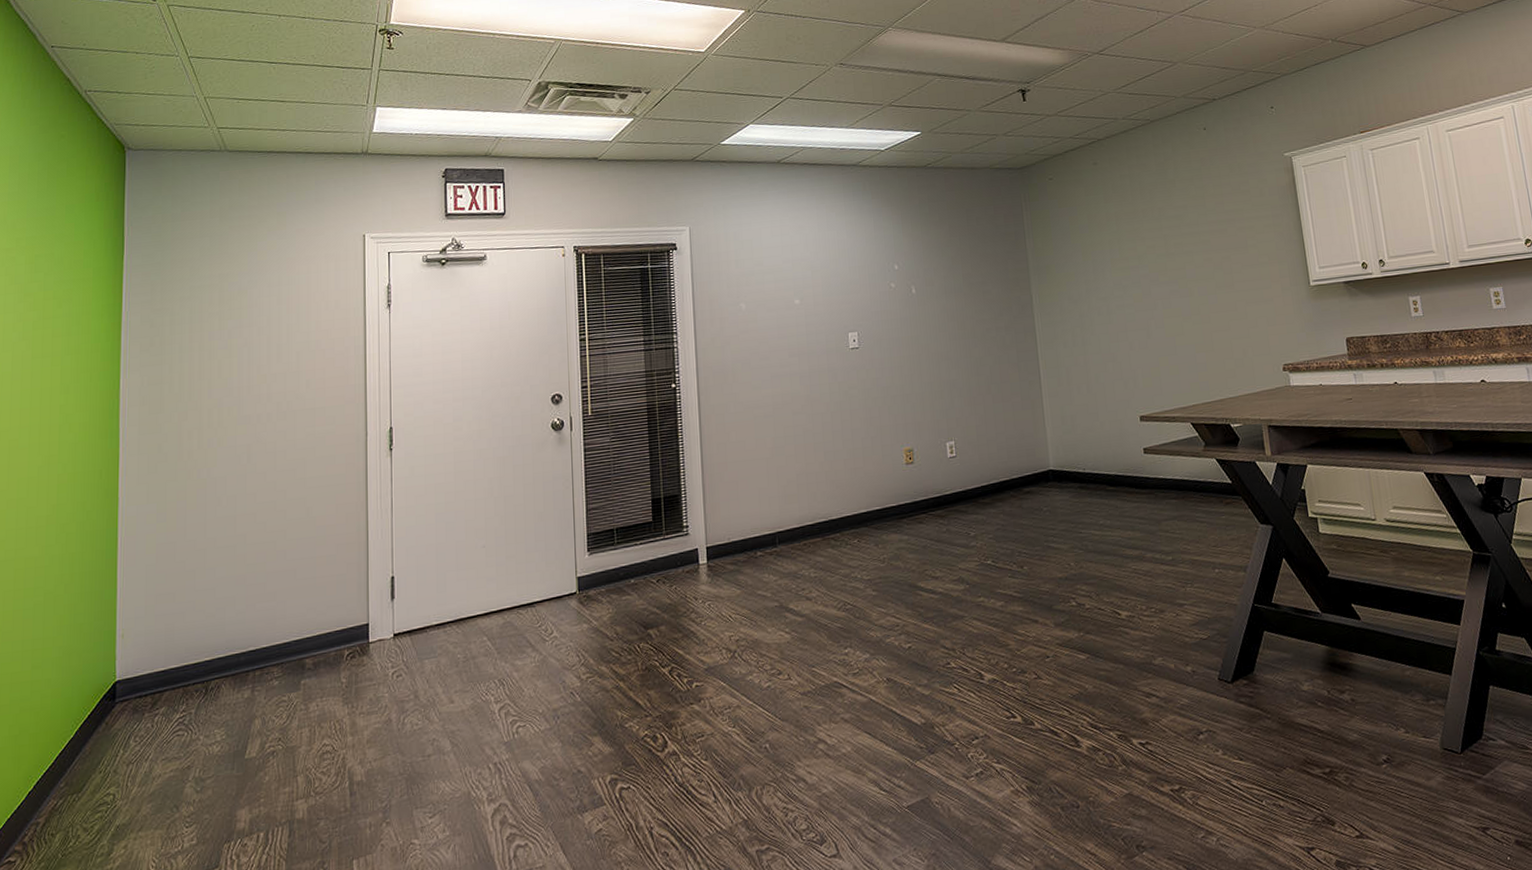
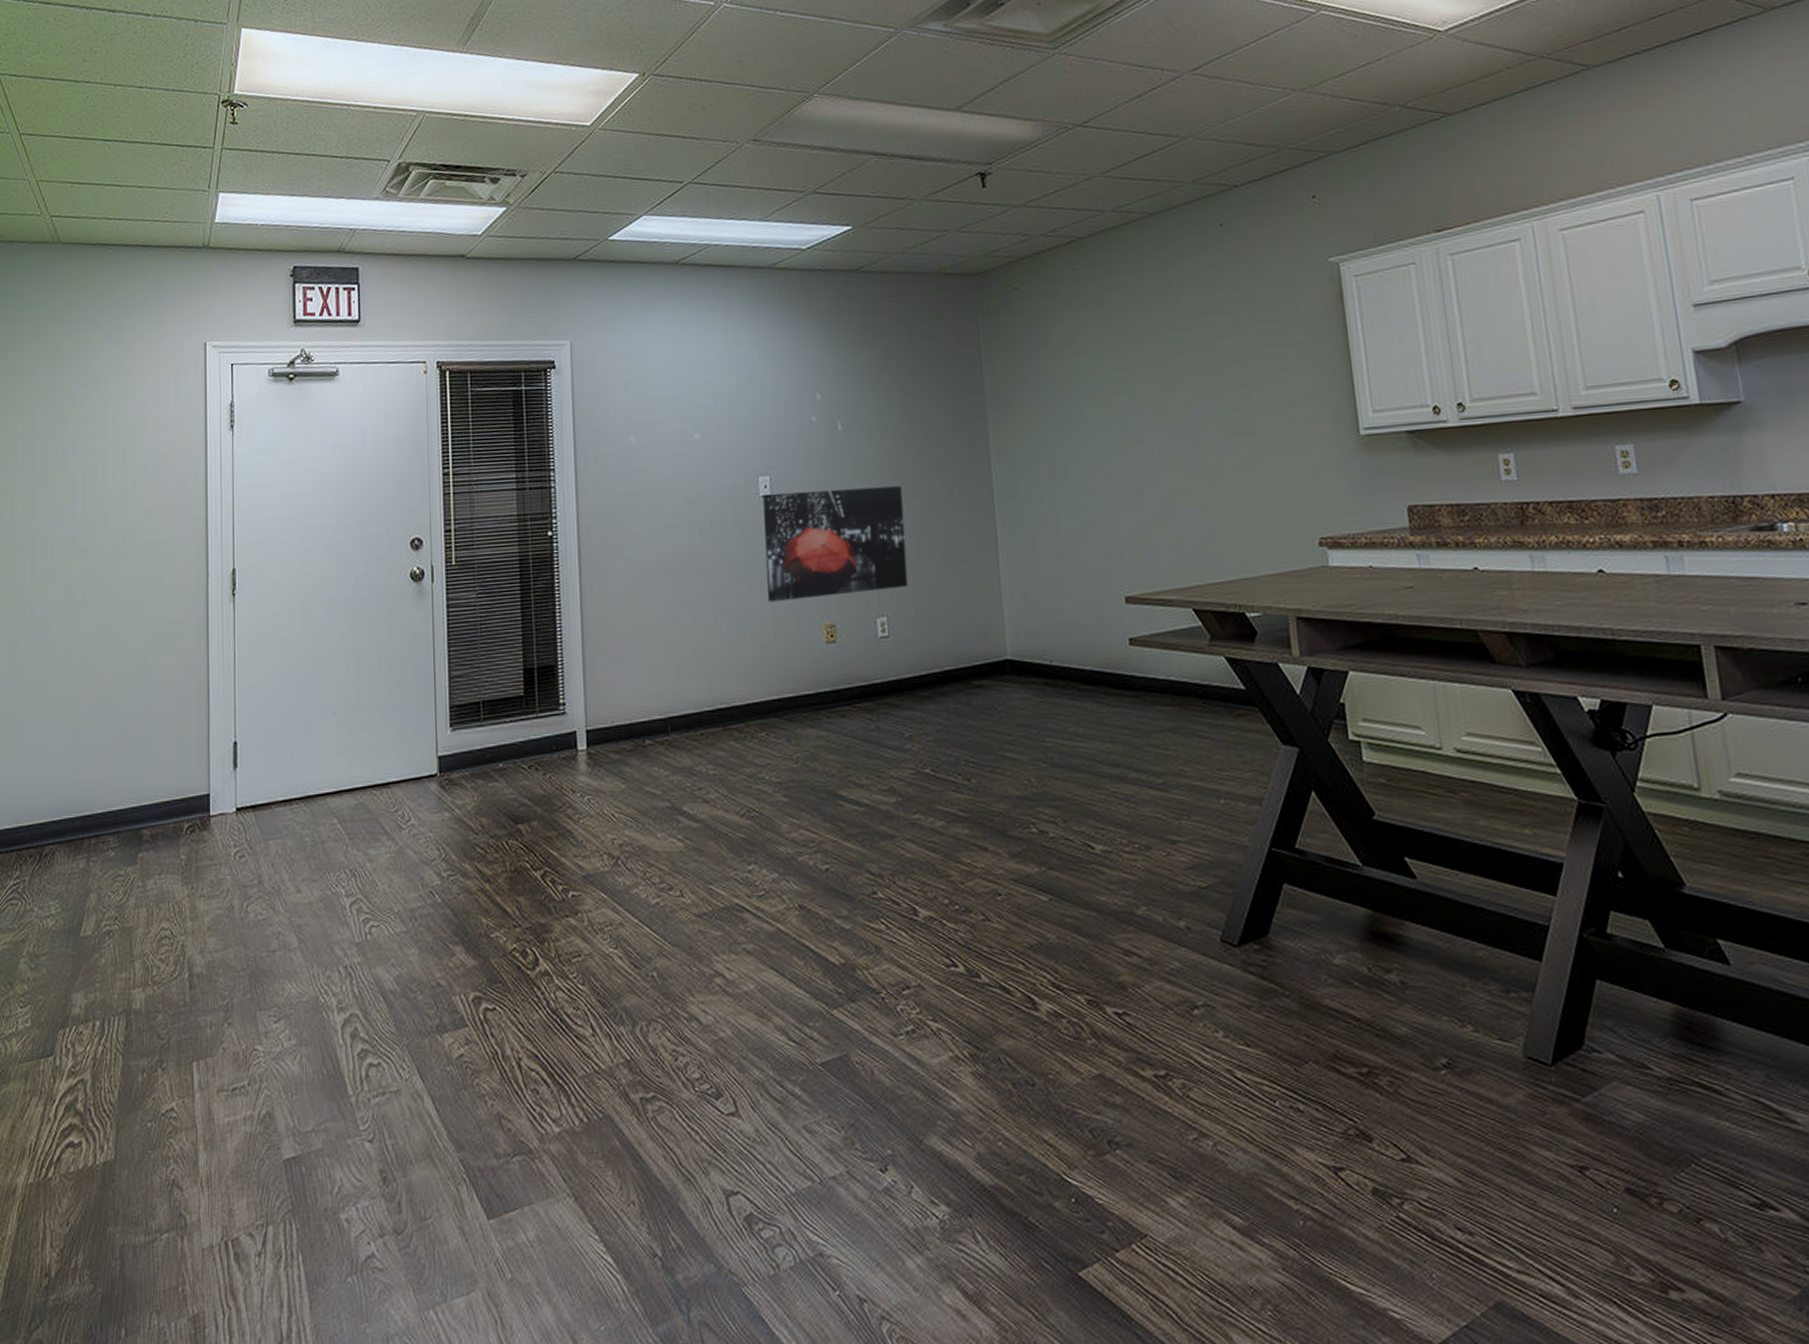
wall art: none [852,336,971,434] -> present [763,486,908,603]

